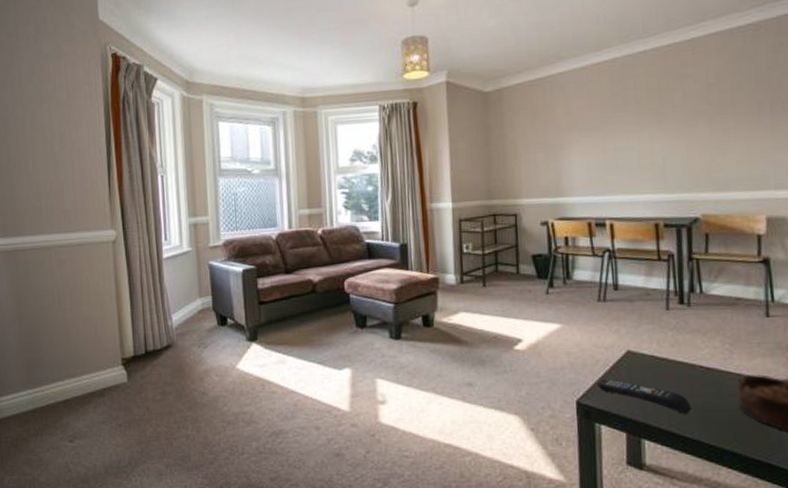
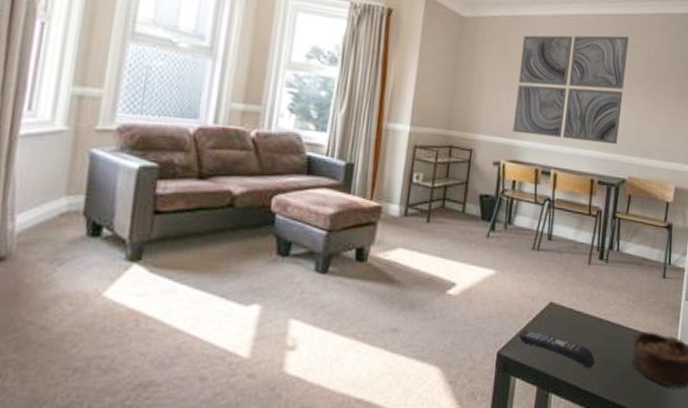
wall art: none [552,67,682,191] -> present [512,35,629,145]

